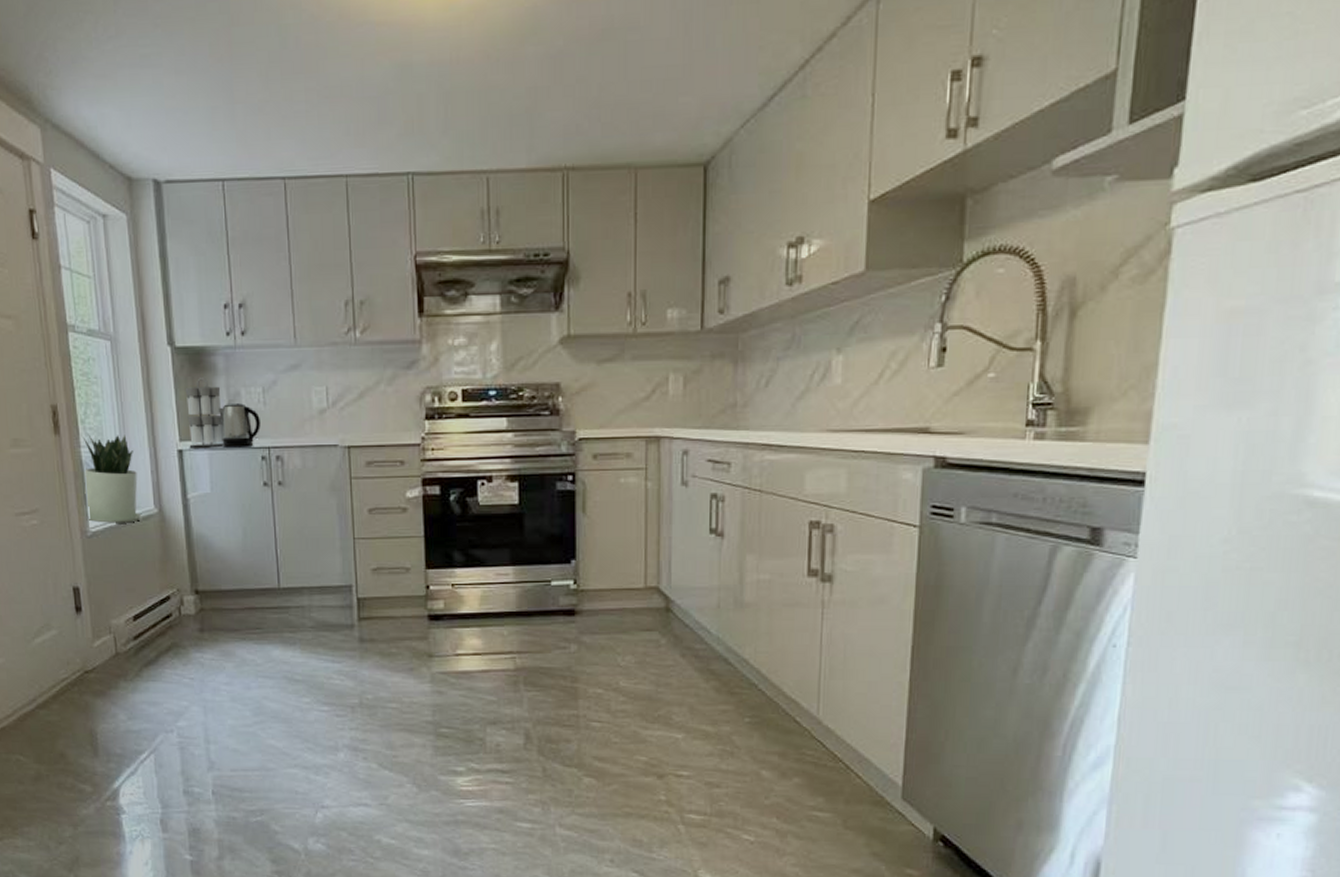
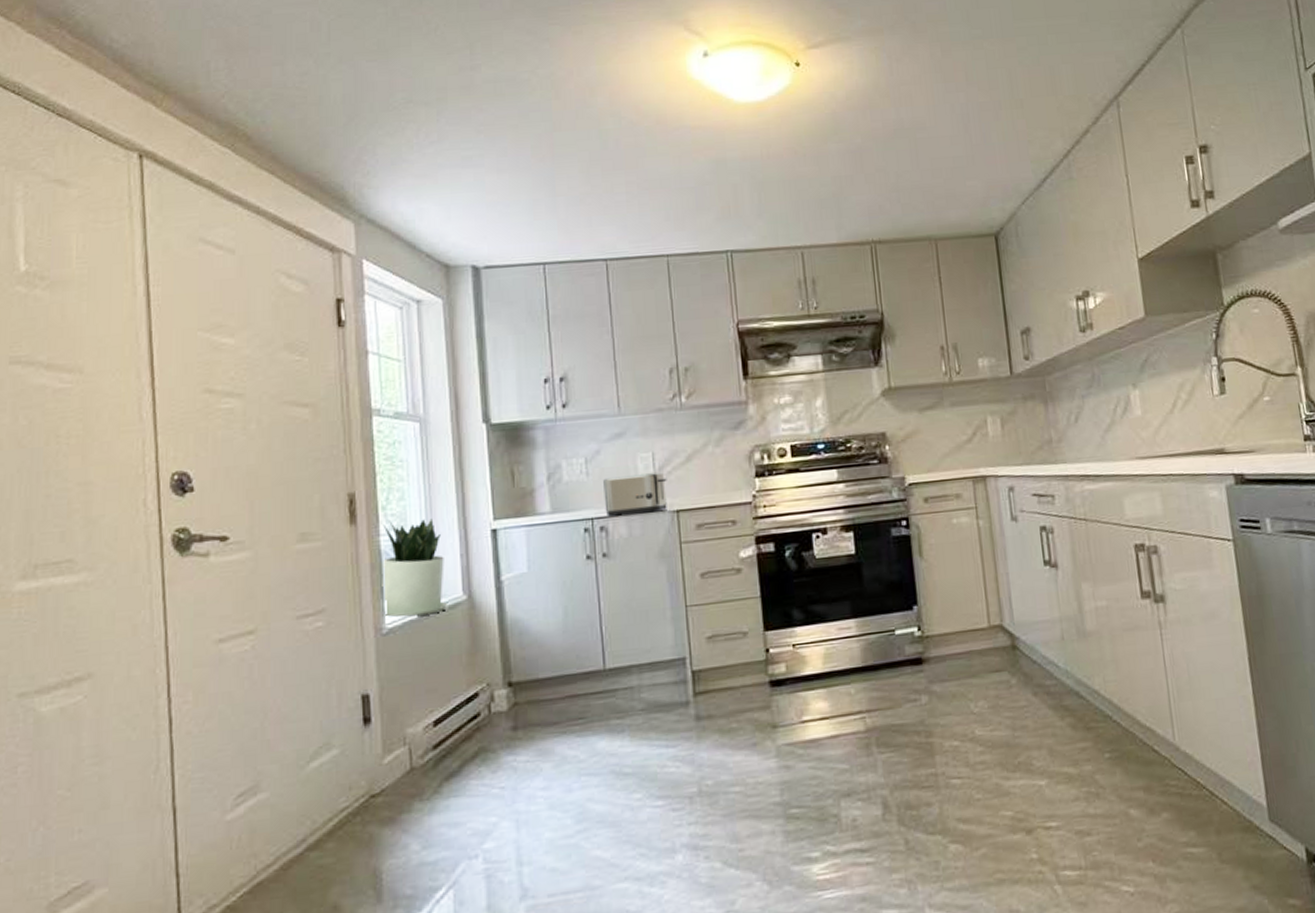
spice rack: present [185,378,224,450] -> none [500,453,542,528]
kettle: present [219,402,260,448] -> none [538,475,583,523]
toaster: none [279,407,340,447] -> present [603,472,667,517]

